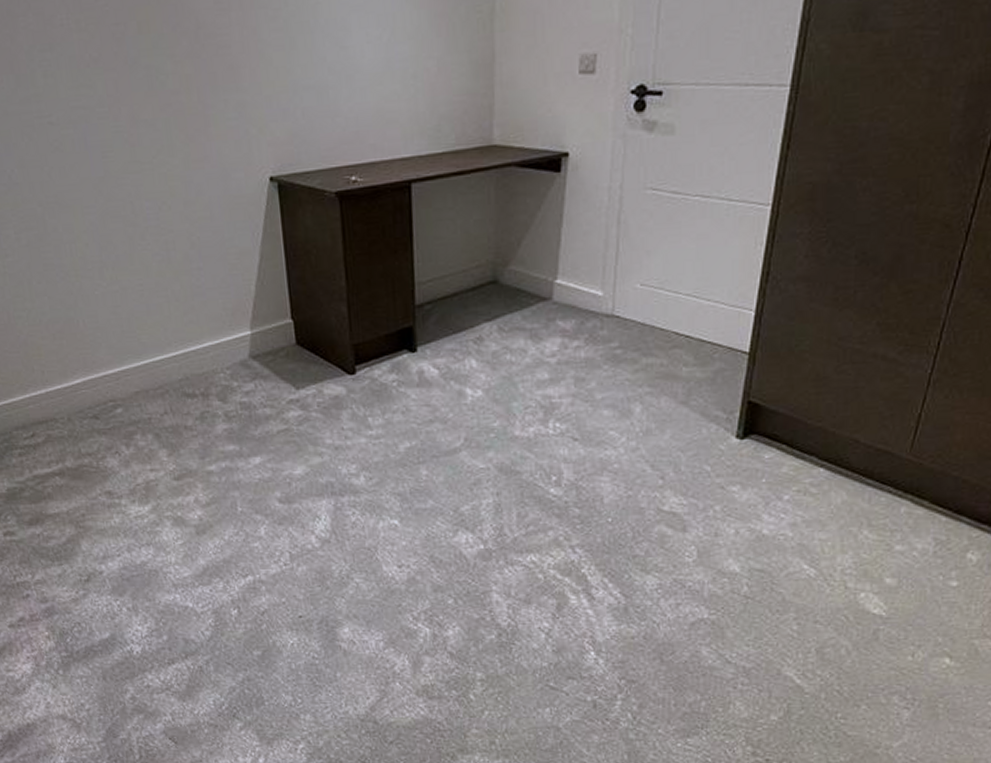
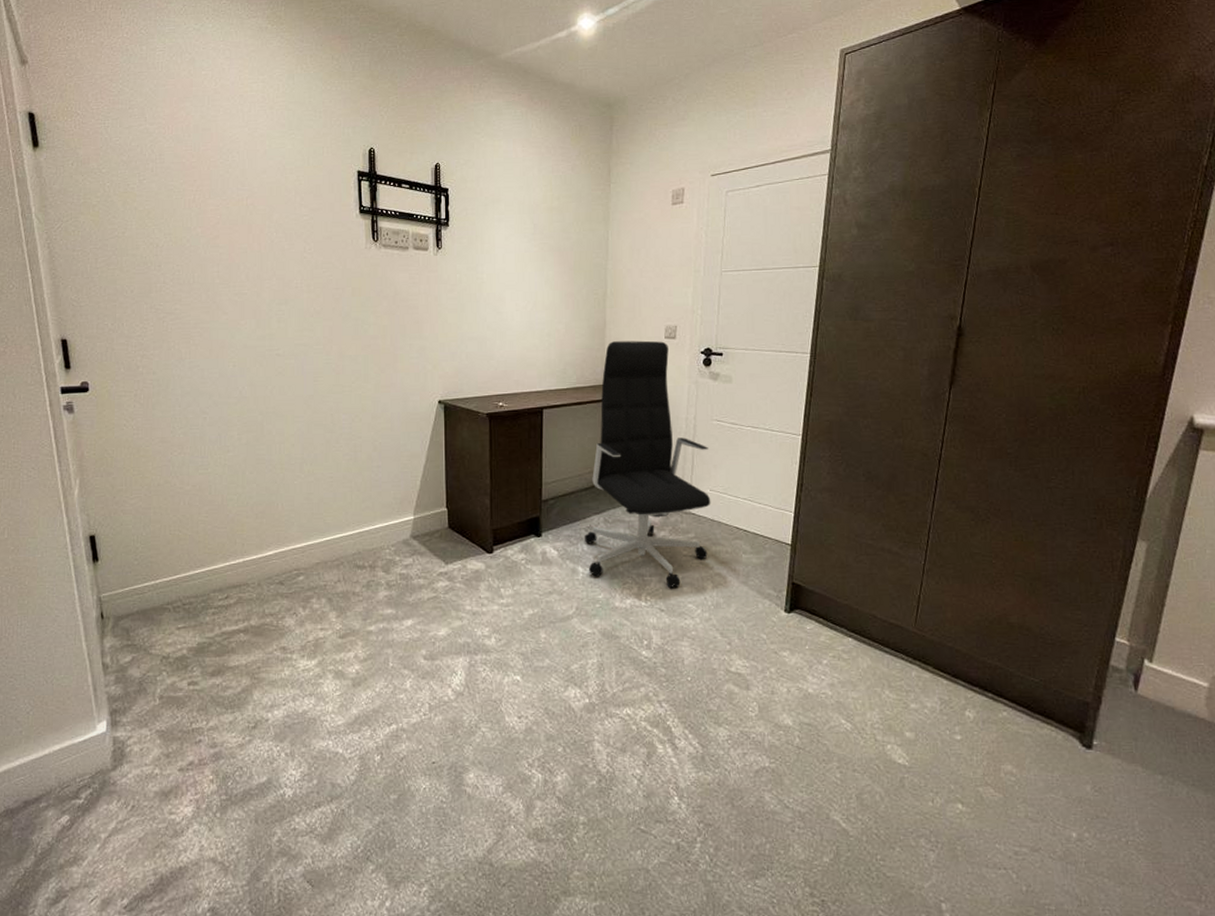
office chair: none [472,78,642,413] -> present [583,340,711,589]

